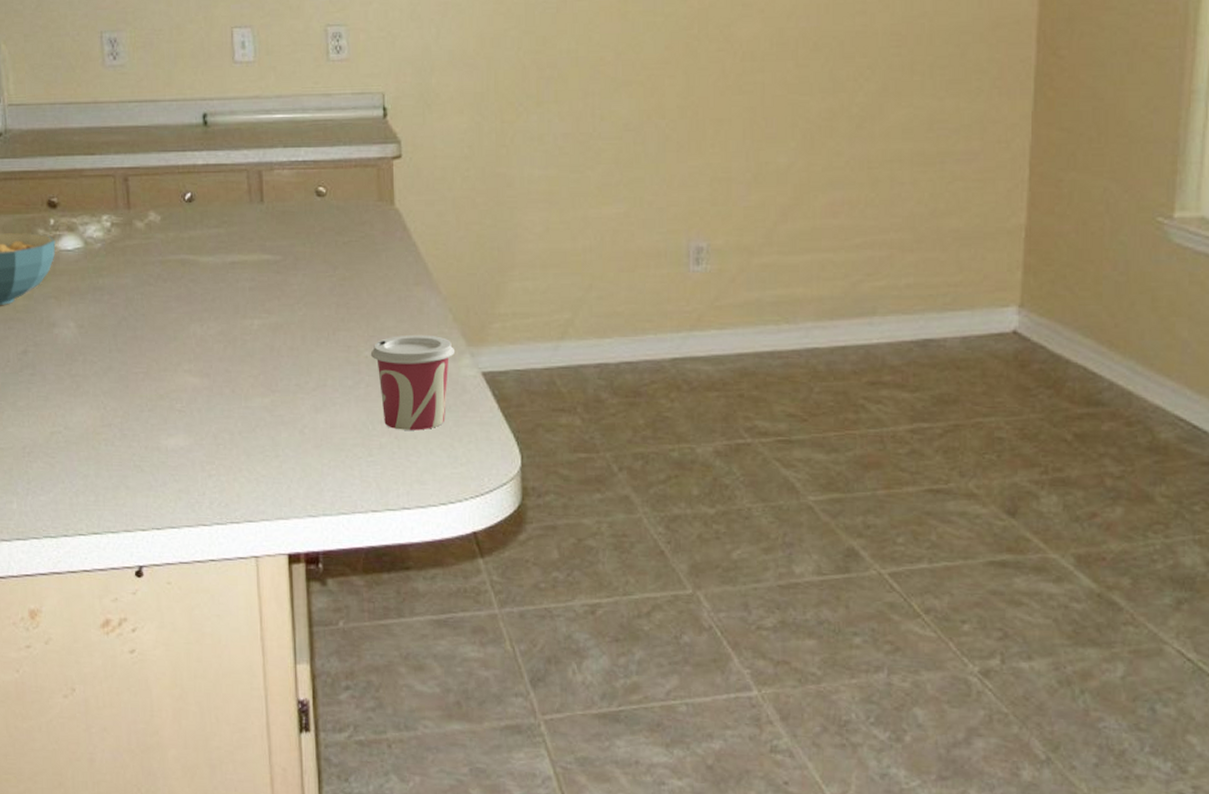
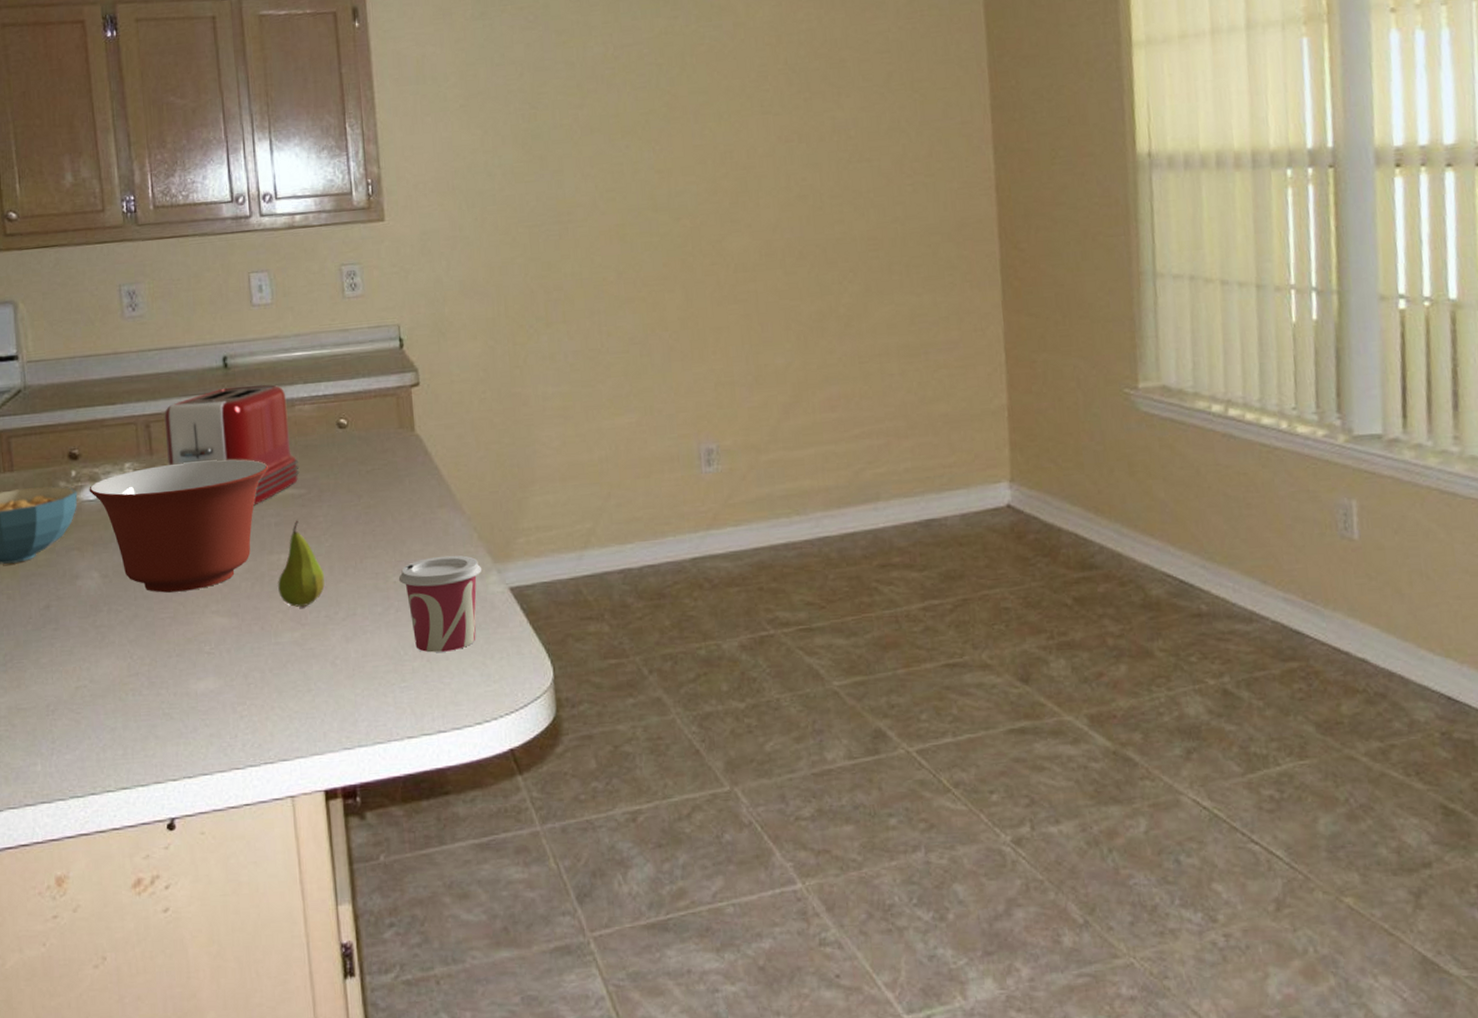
mixing bowl: none [67,219,244,348] -> present [89,459,268,593]
toaster: none [142,145,276,268] -> present [164,384,300,506]
fruit: none [249,286,296,373] -> present [277,520,325,607]

